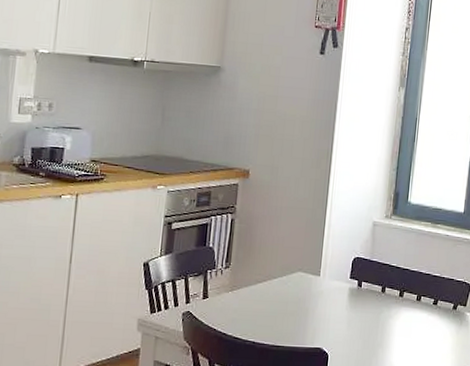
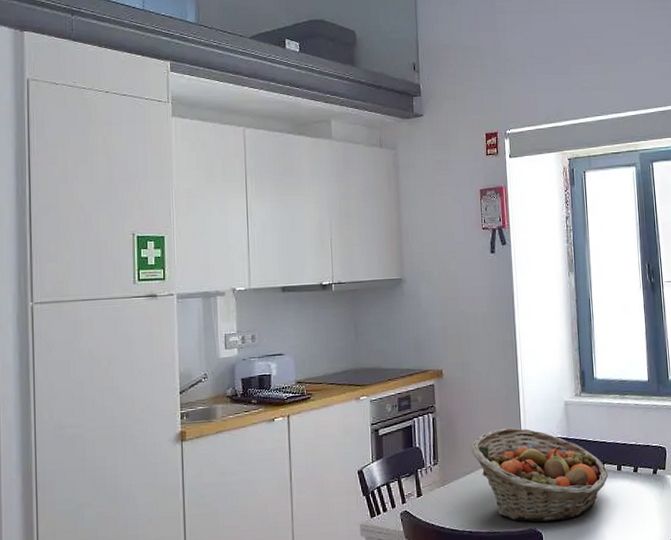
fruit basket: none [266,240,407,344] -> present [470,427,609,522]

